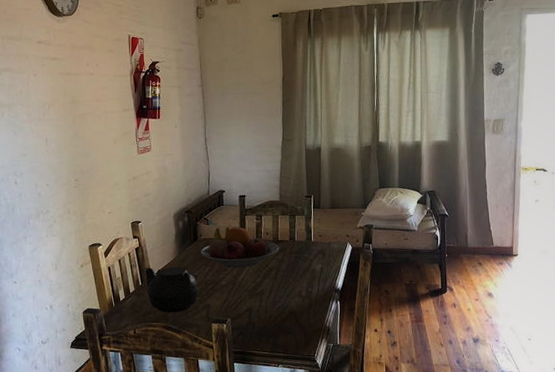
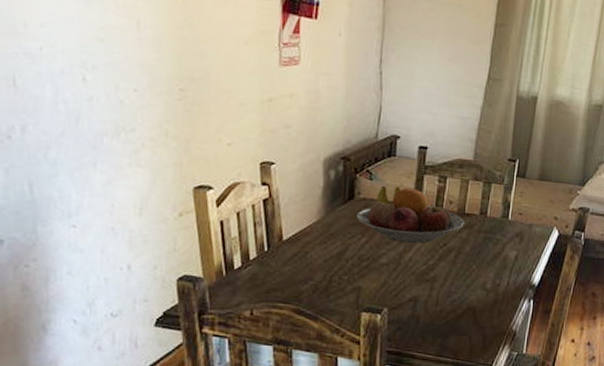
teapot: present [144,267,198,313] -> none [273,227,349,294]

